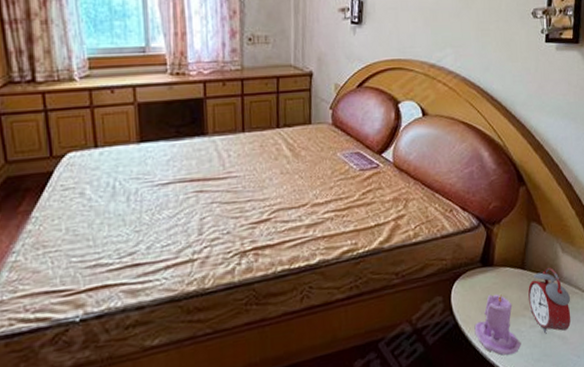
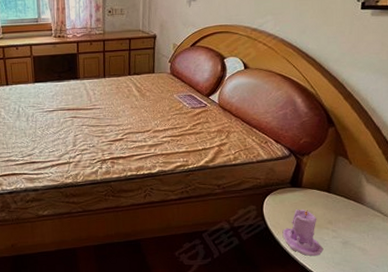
alarm clock: present [528,268,571,334] -> none [332,194,373,245]

